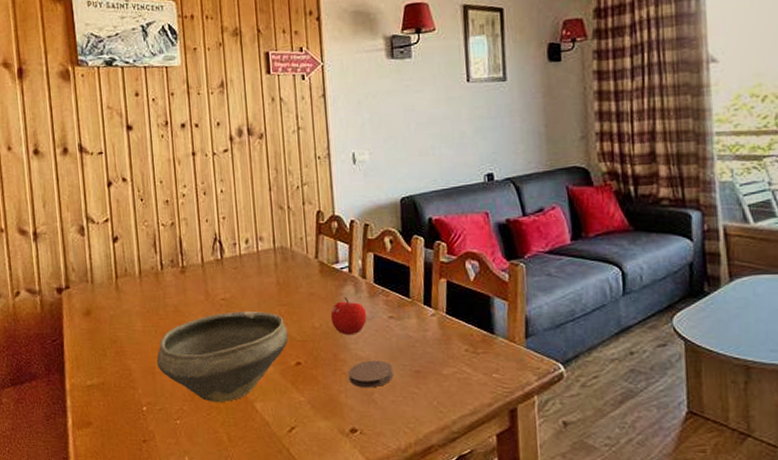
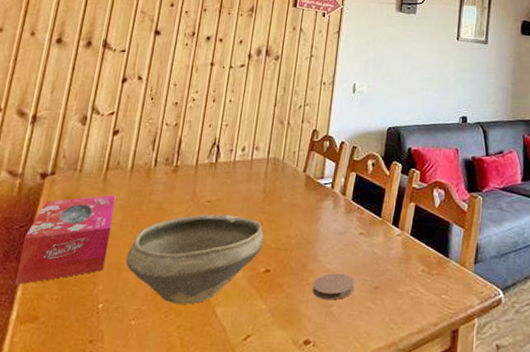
tissue box: none [58,302,139,394] -> present [14,194,116,285]
fruit: present [330,297,367,336] -> none [306,210,341,248]

